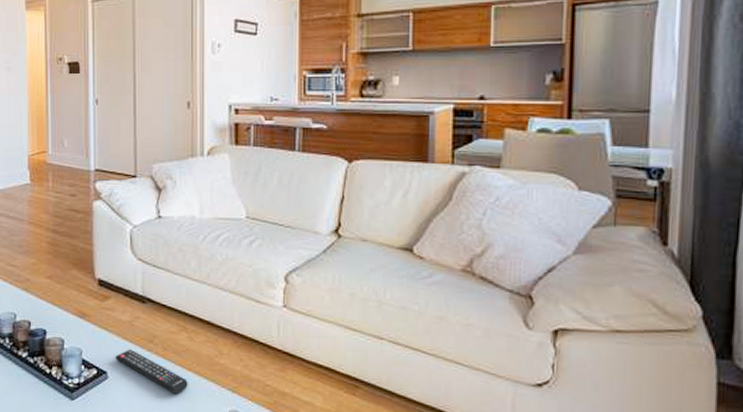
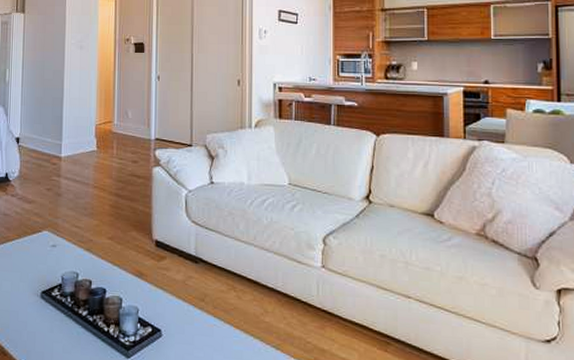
remote control: present [115,349,188,395] -> none [169,307,236,352]

